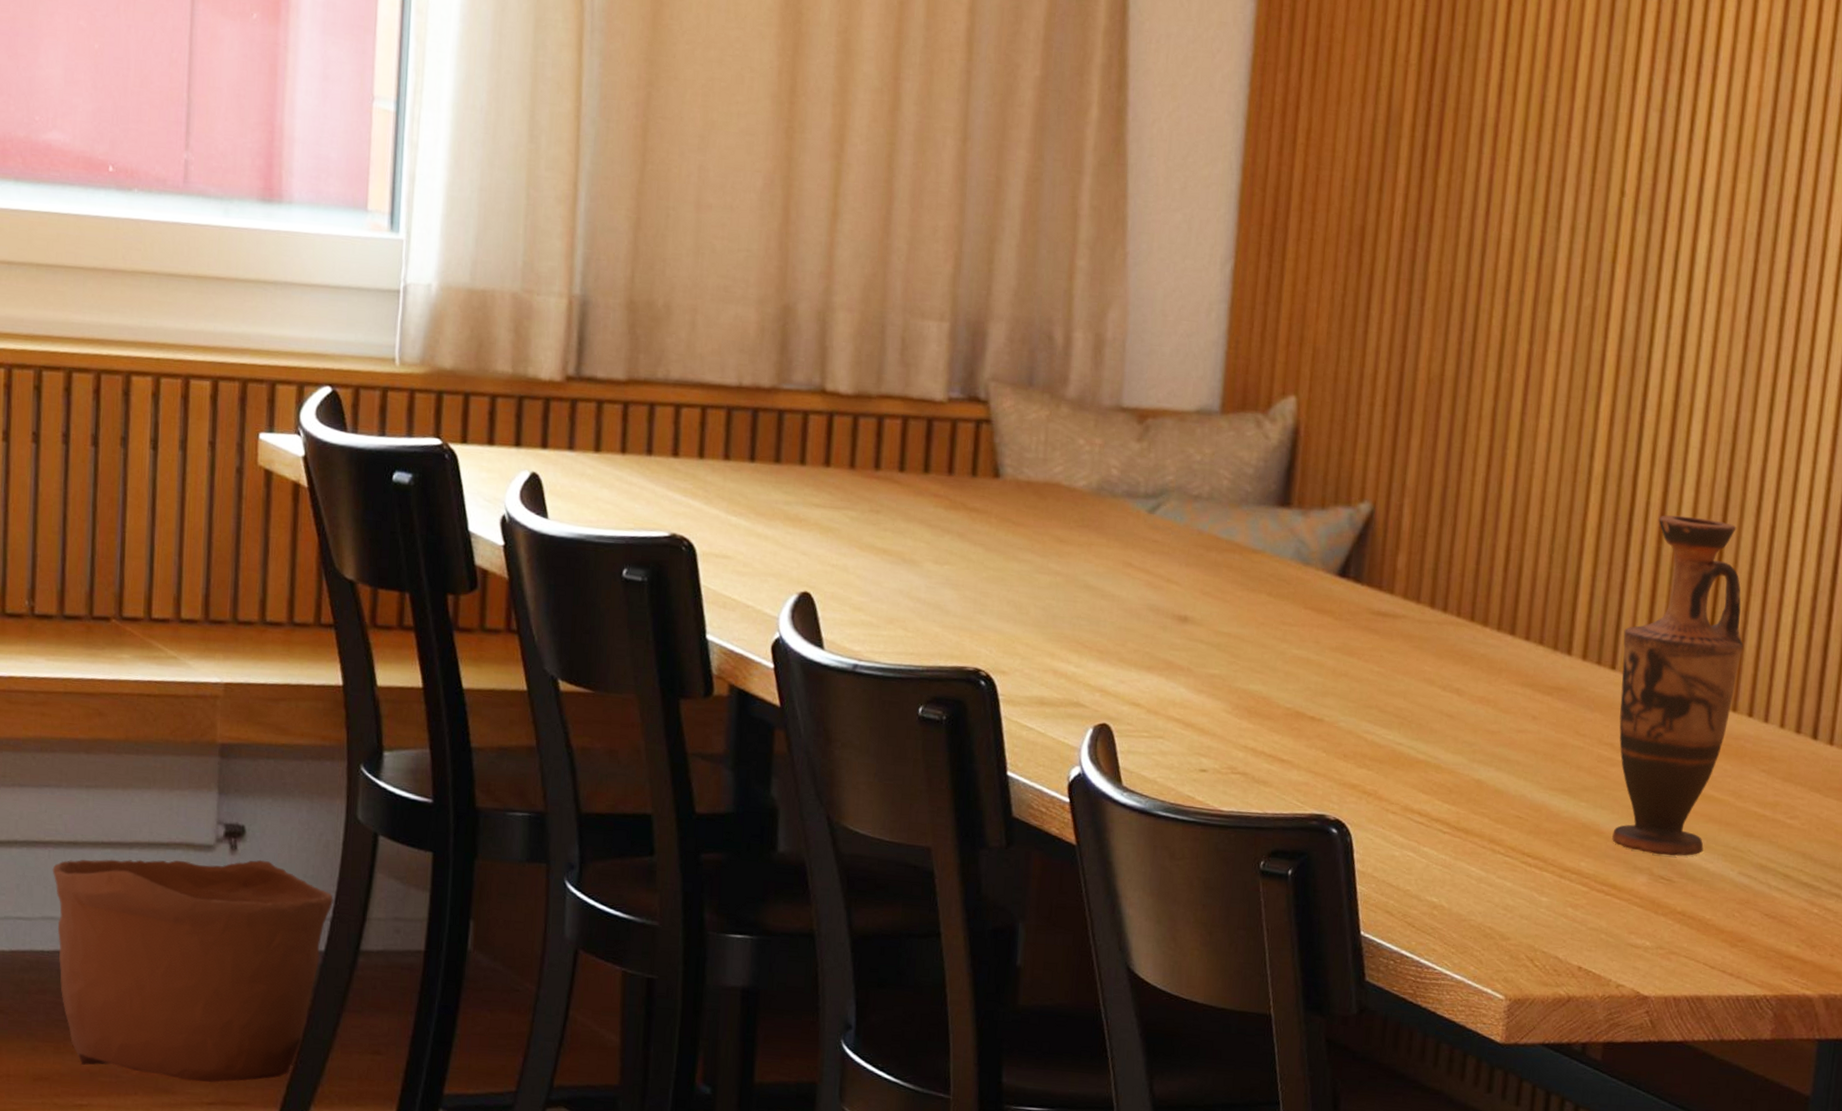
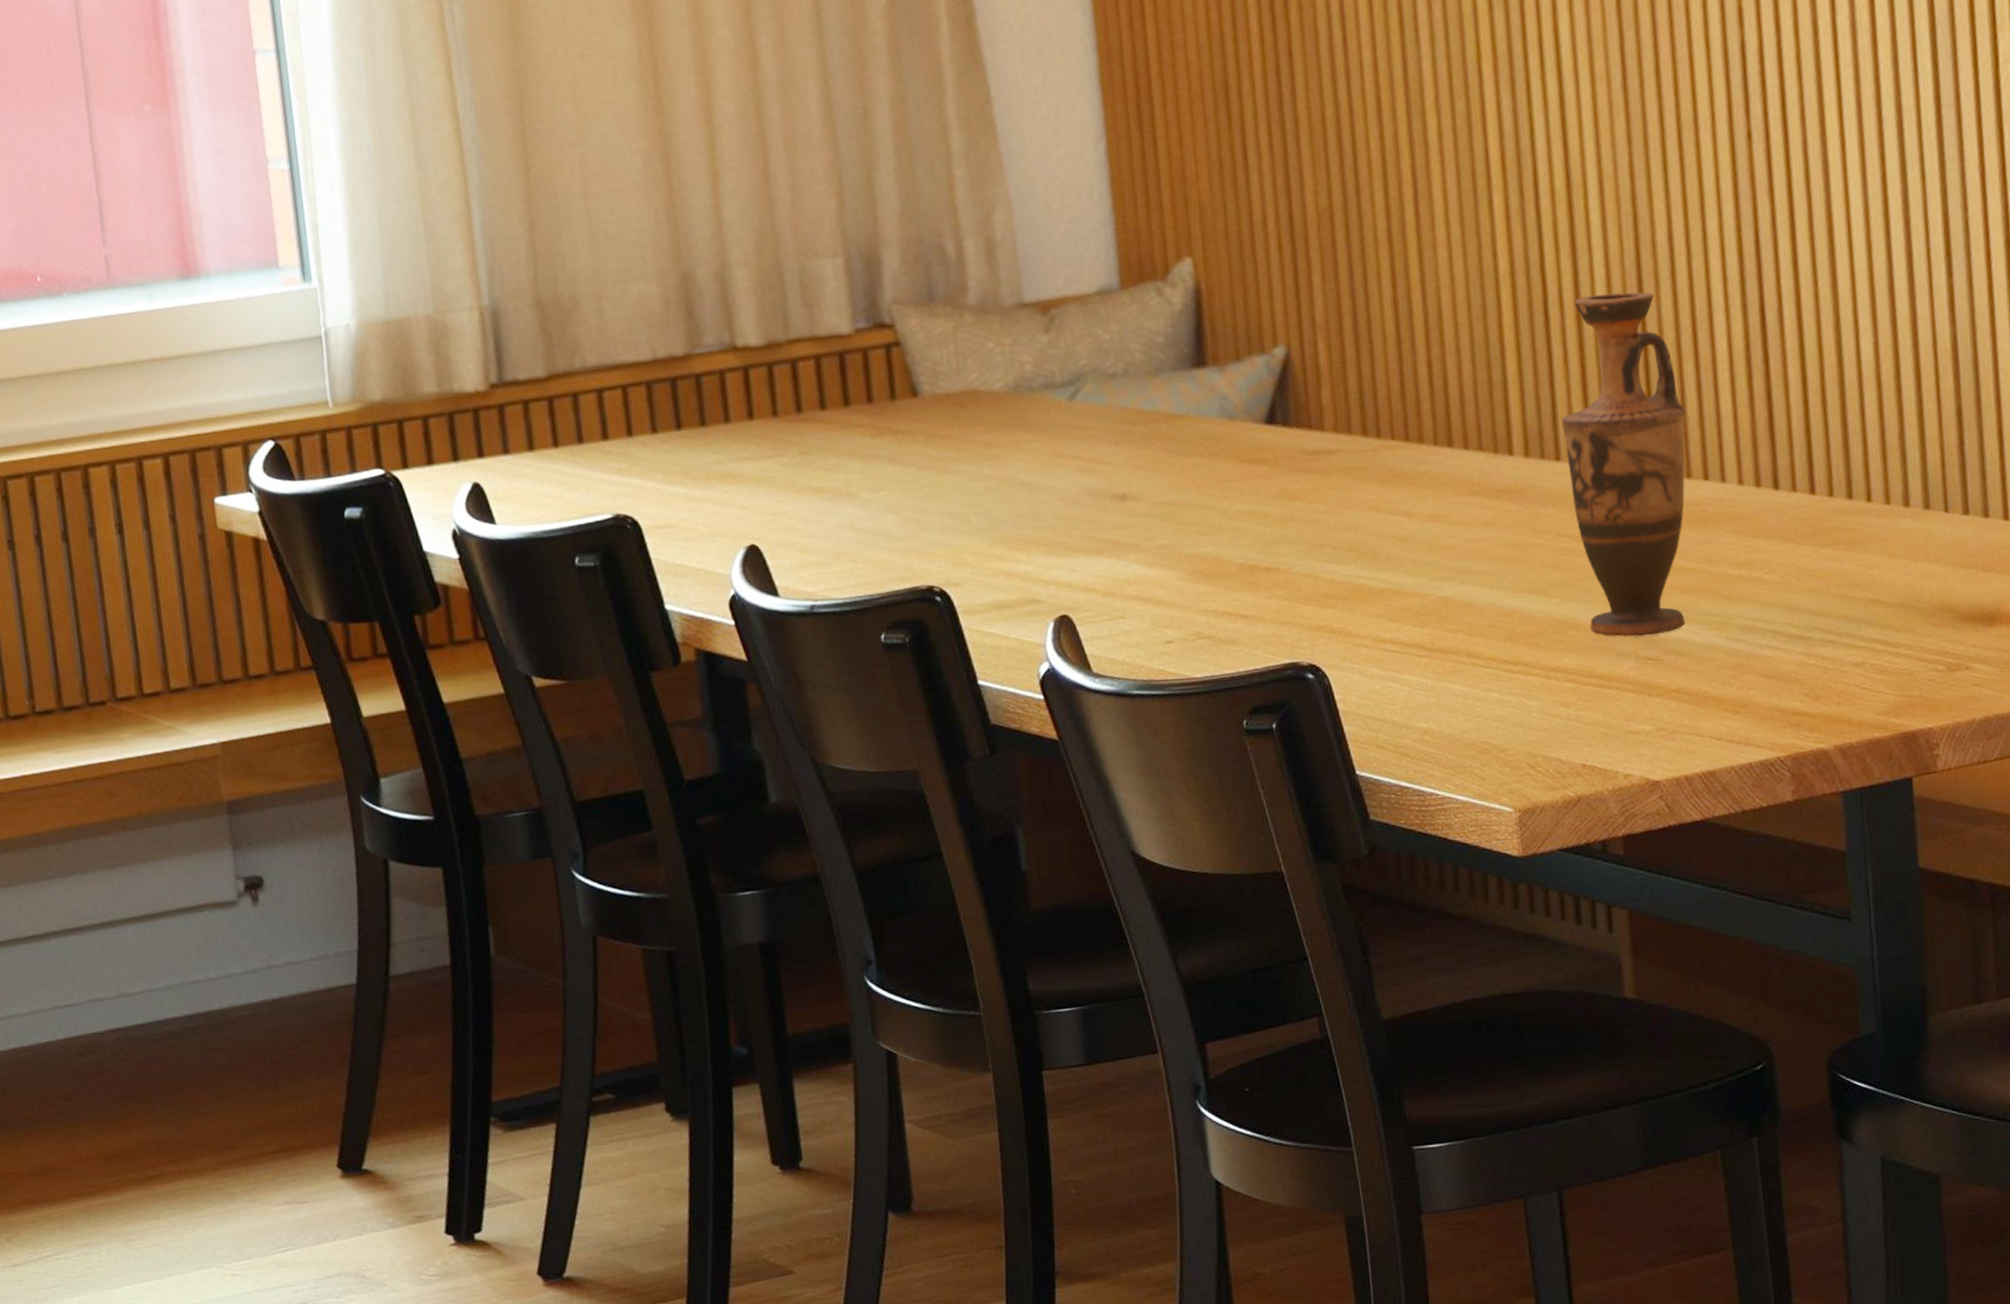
basket: present [52,859,333,1083] -> none [90,905,357,1137]

